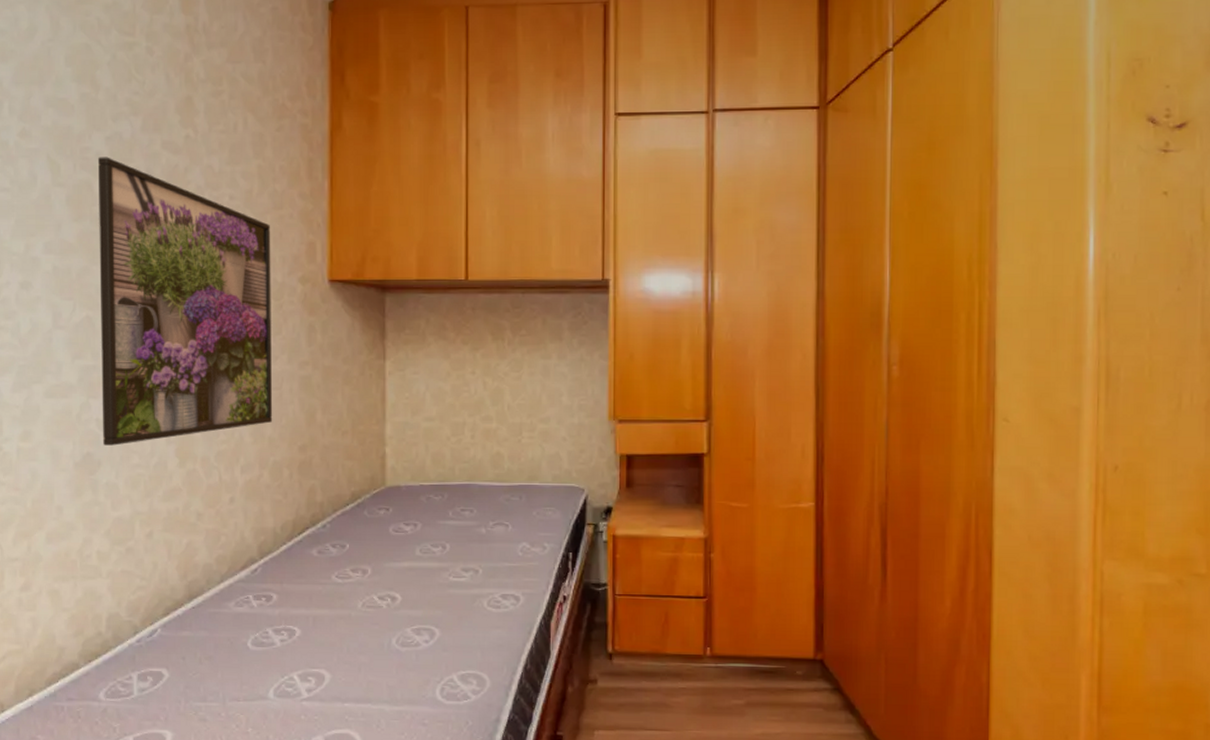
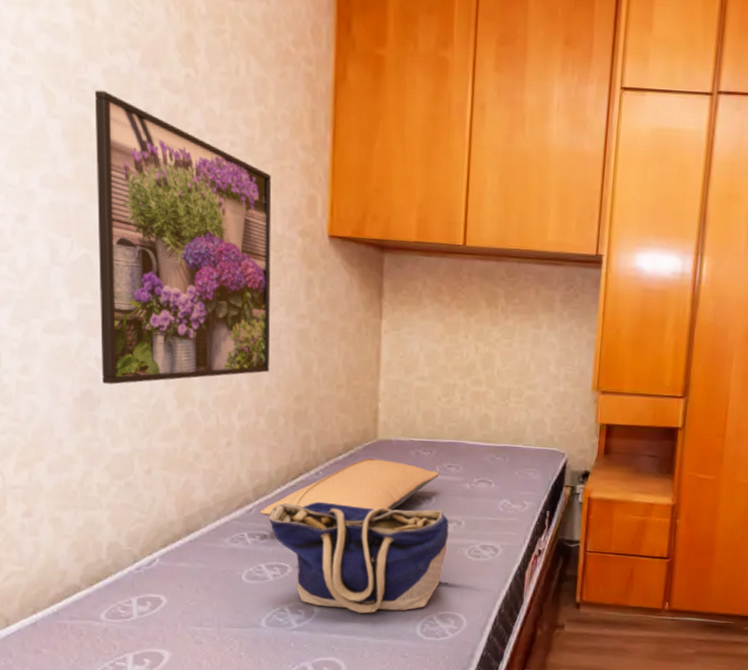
pillow: none [265,506,452,576] -> present [259,458,439,517]
tote bag: none [275,556,465,678] -> present [269,501,449,614]

